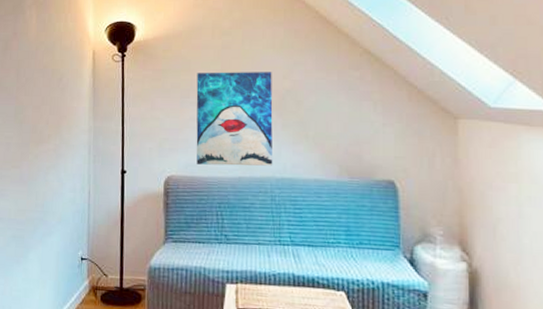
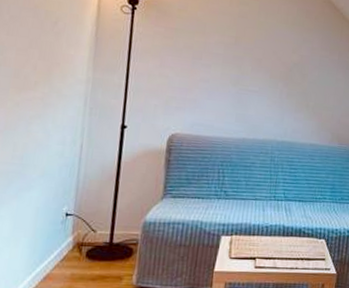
wall art: present [196,72,273,166] -> none [203,36,283,130]

